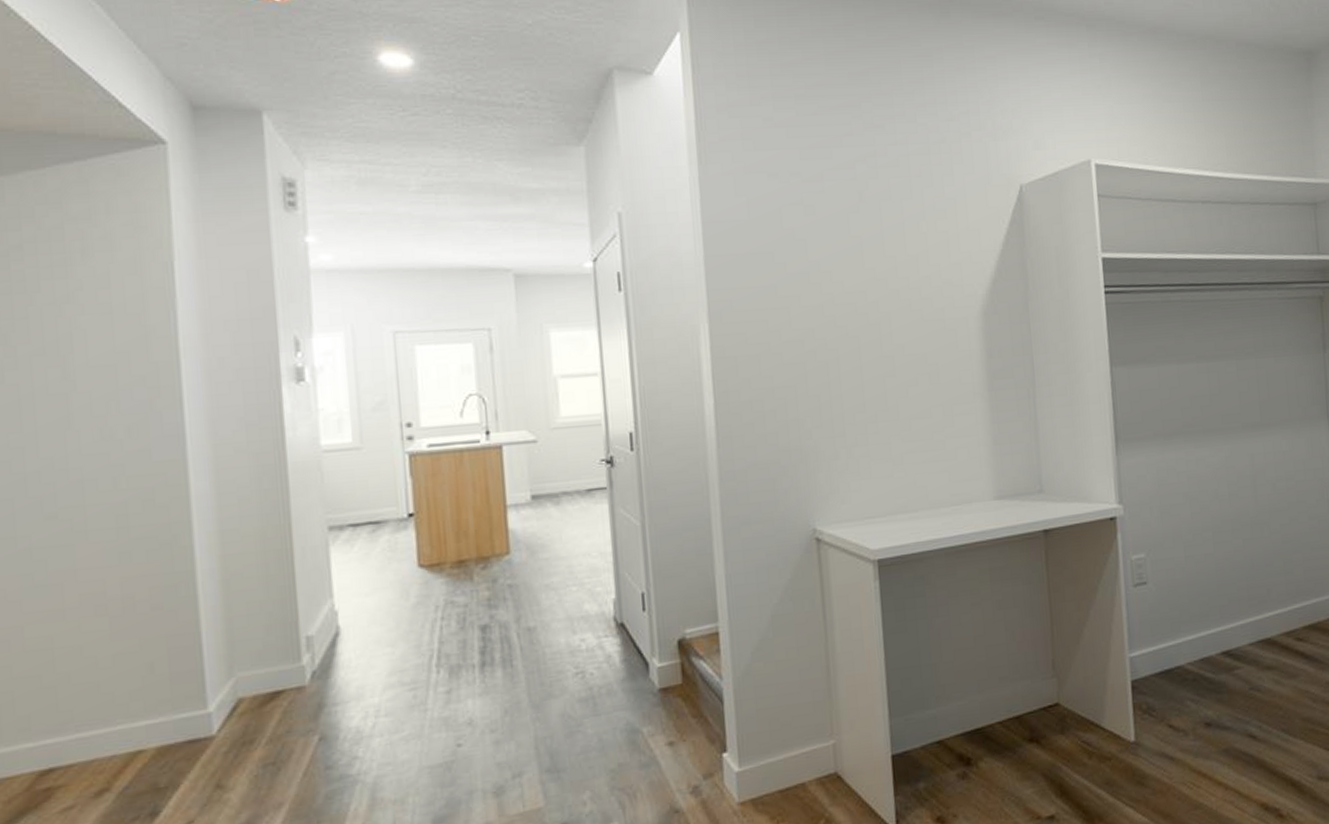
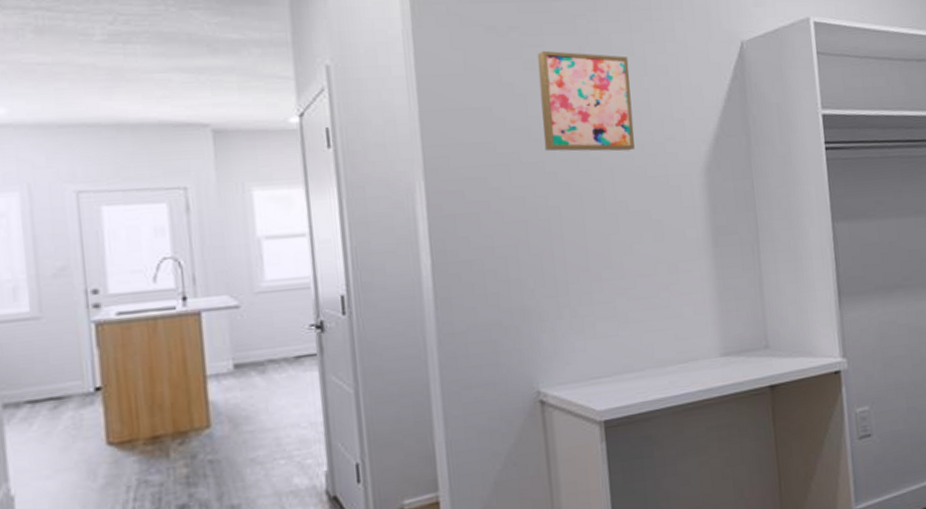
wall art: none [818,196,912,295] -> present [537,50,635,152]

